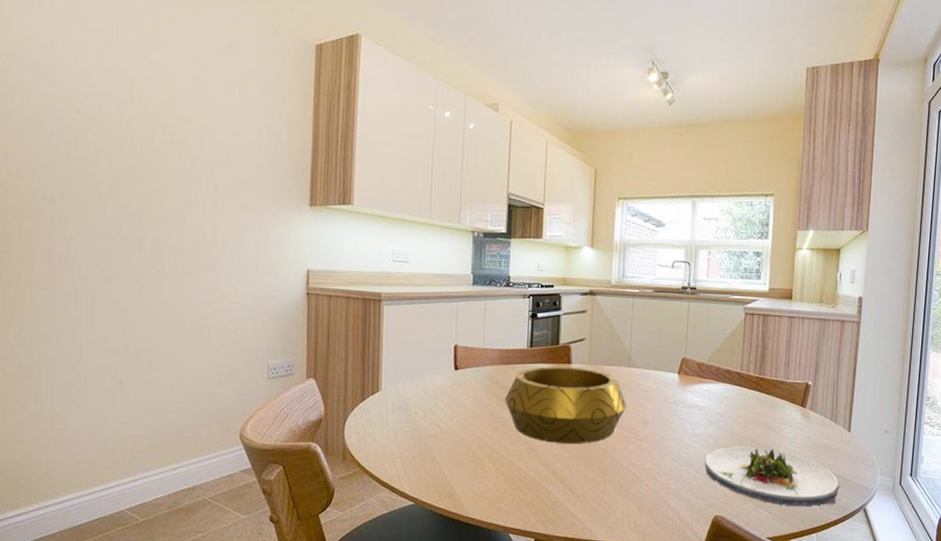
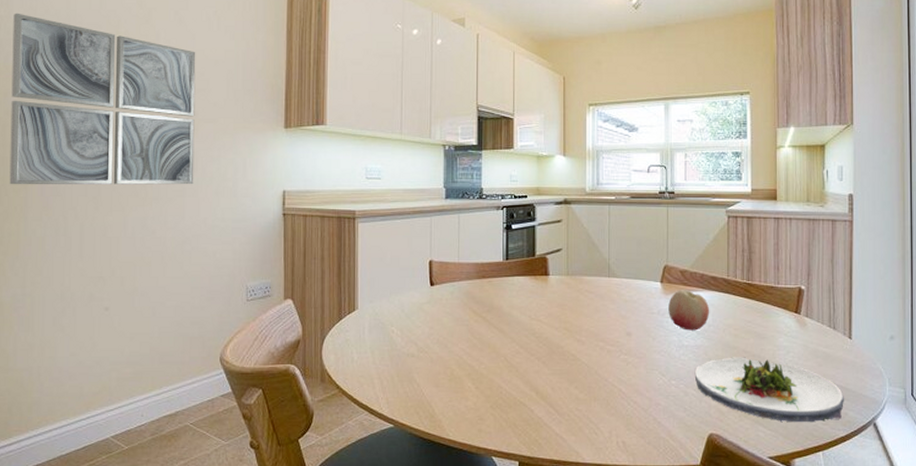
wall art: none [13,67,216,260] -> present [9,13,196,185]
decorative bowl: present [505,366,626,444] -> none [482,279,608,359]
fruit: none [683,381,723,420] -> present [668,290,710,331]

